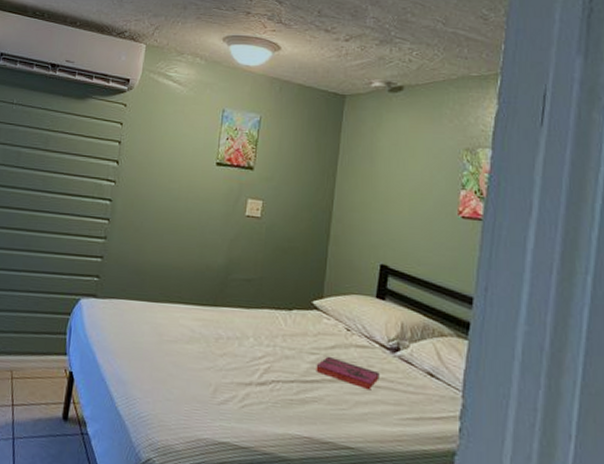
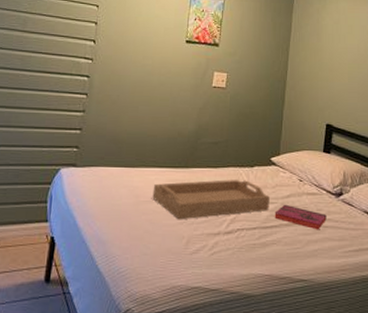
serving tray: none [177,321,310,365] -> present [152,180,270,220]

